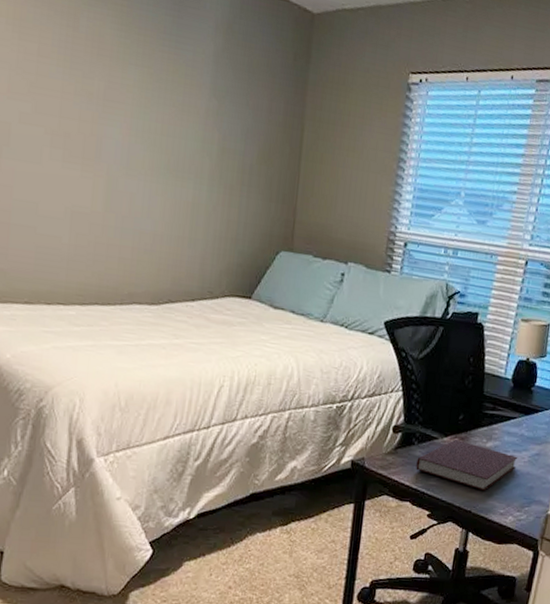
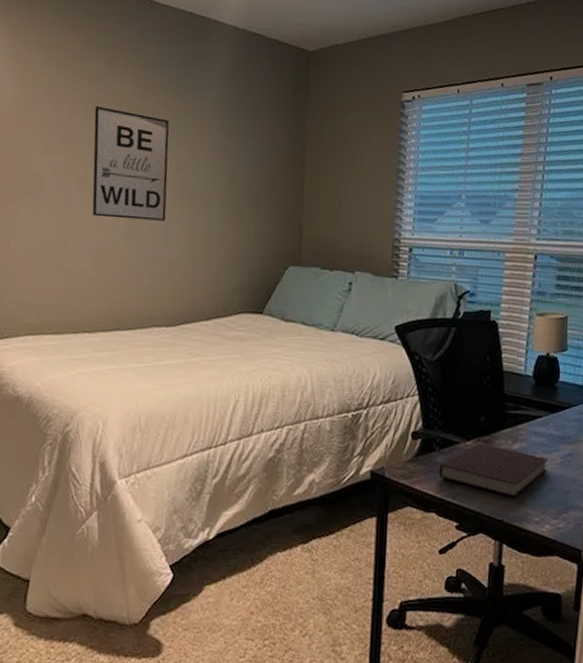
wall art: none [66,47,155,190] -> present [92,105,169,221]

